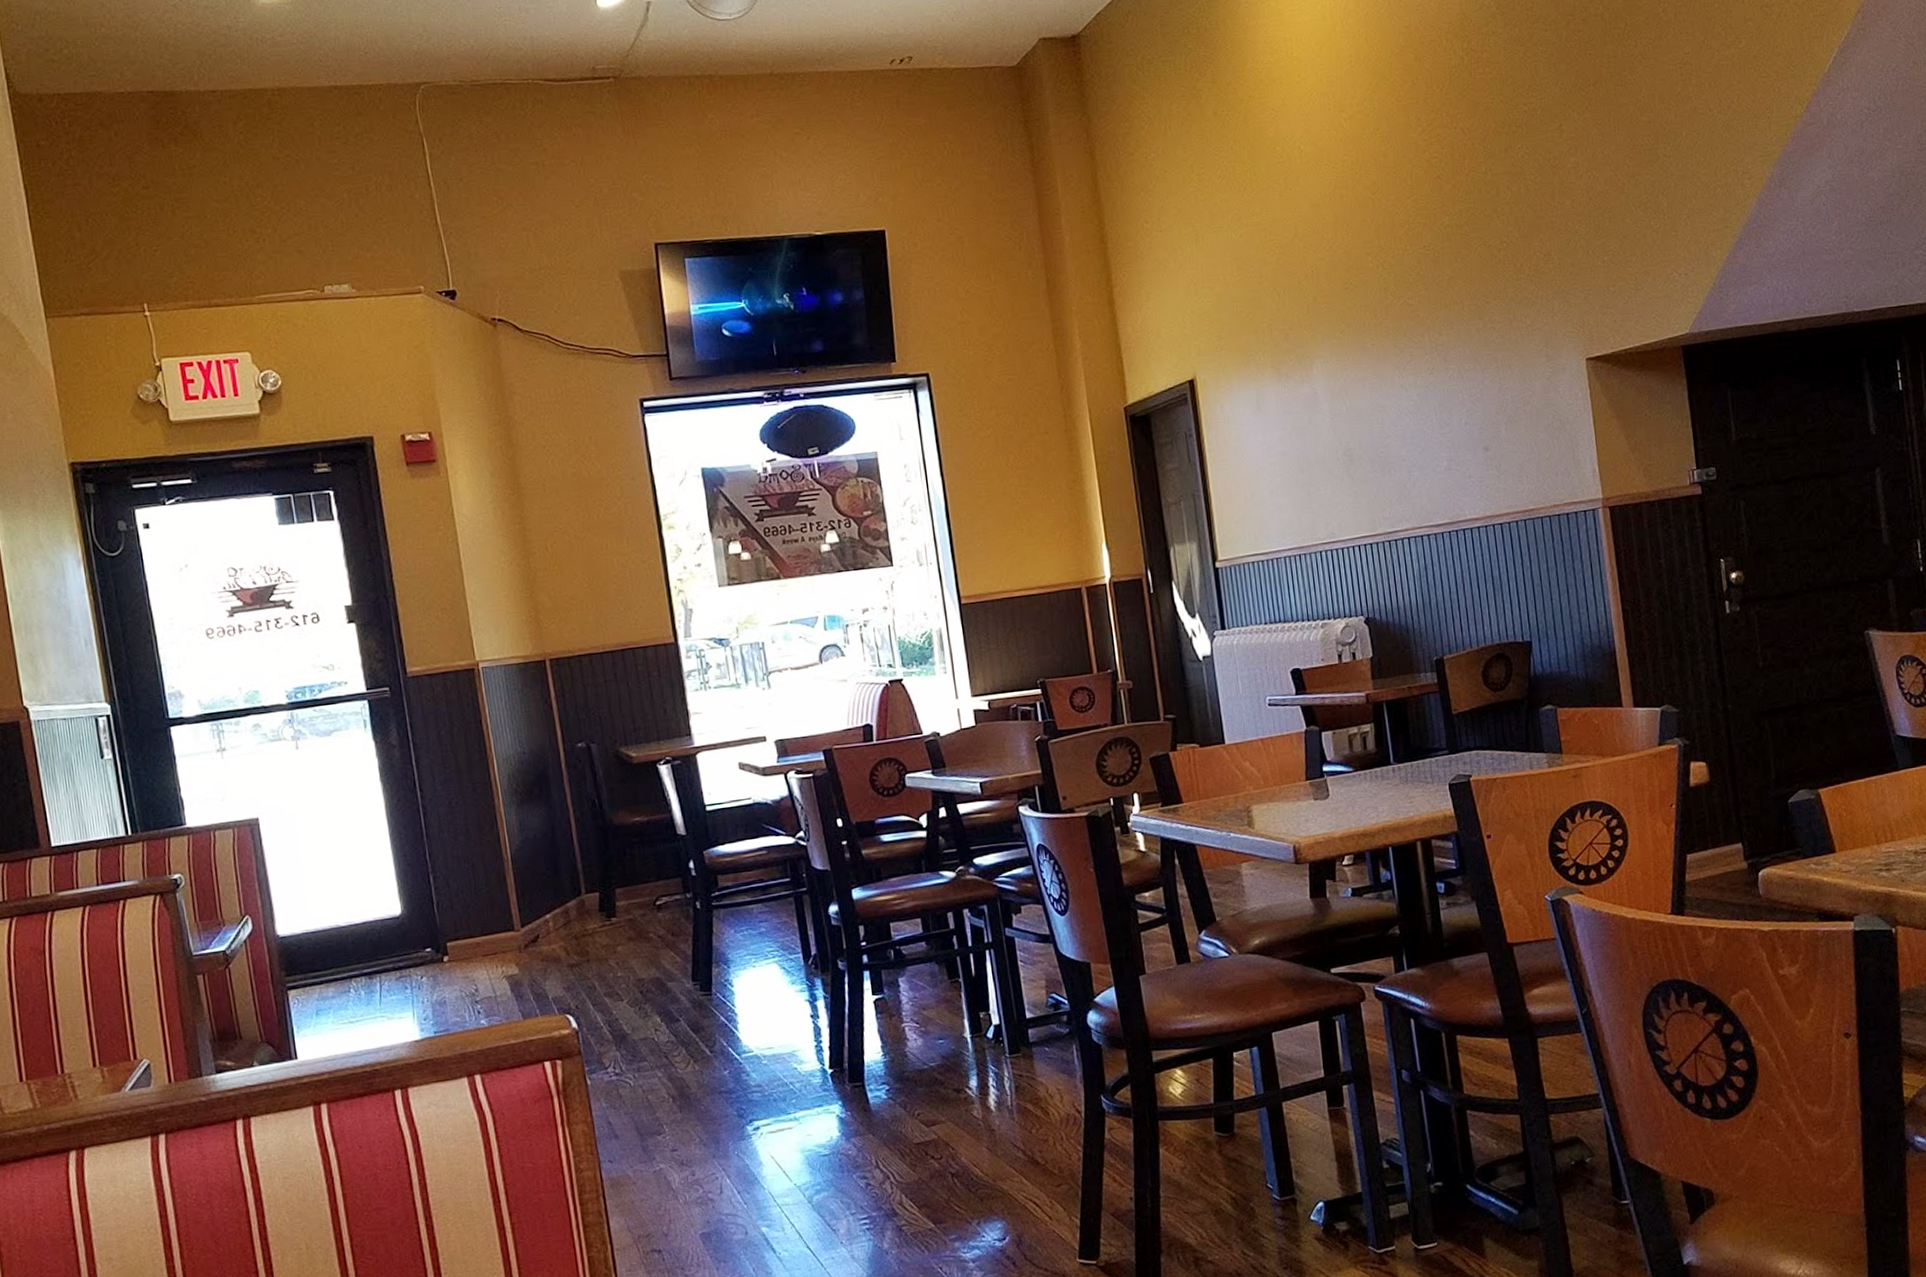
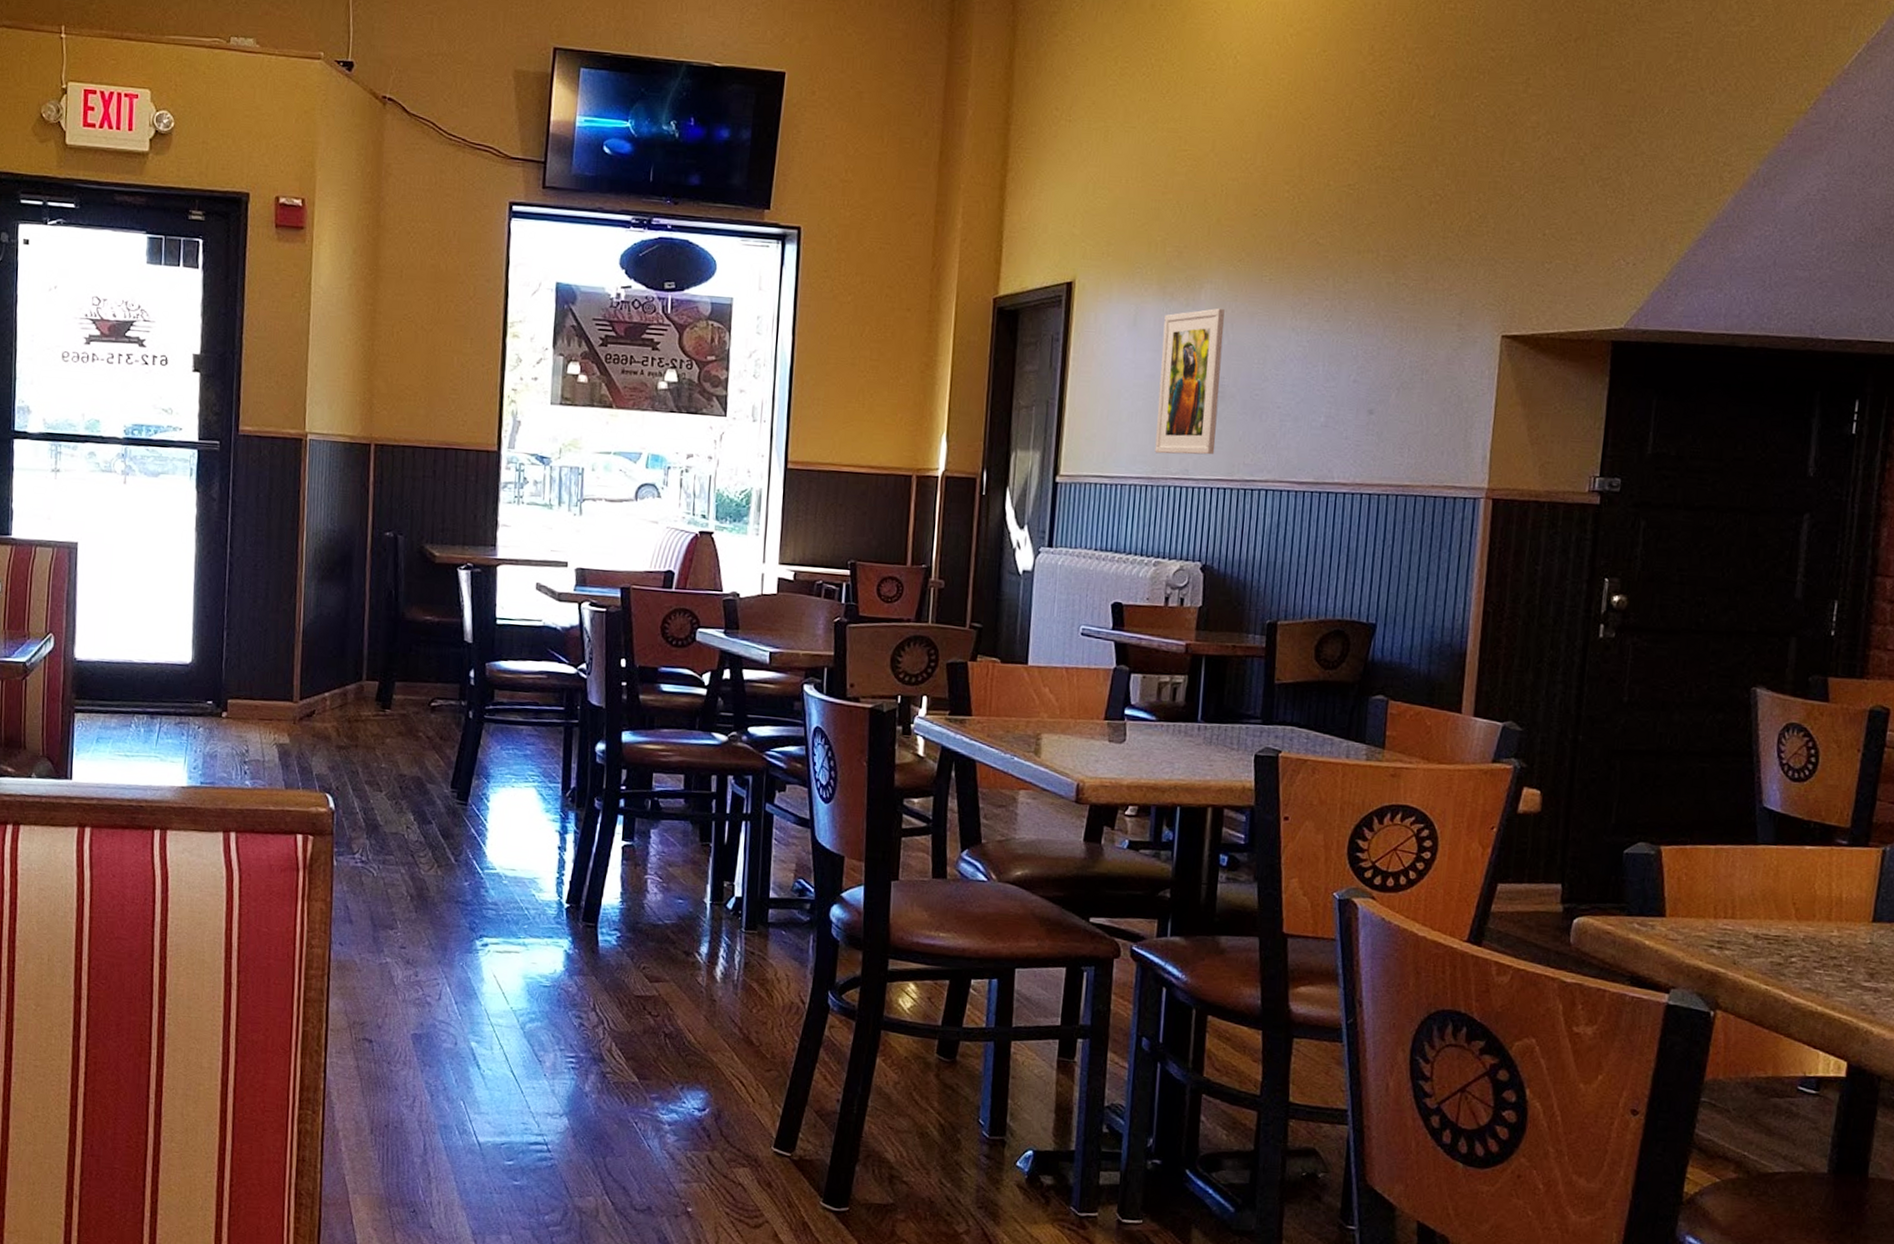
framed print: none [1284,378,1355,524] -> present [1155,308,1225,455]

